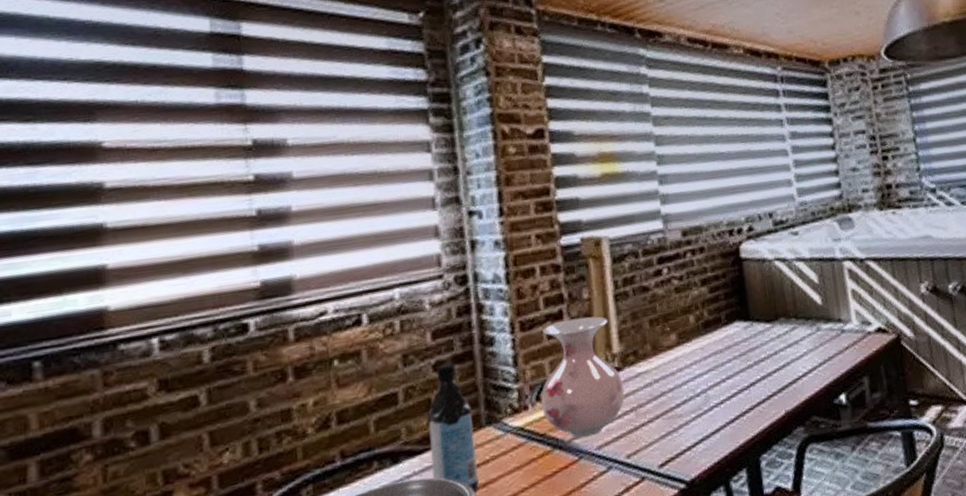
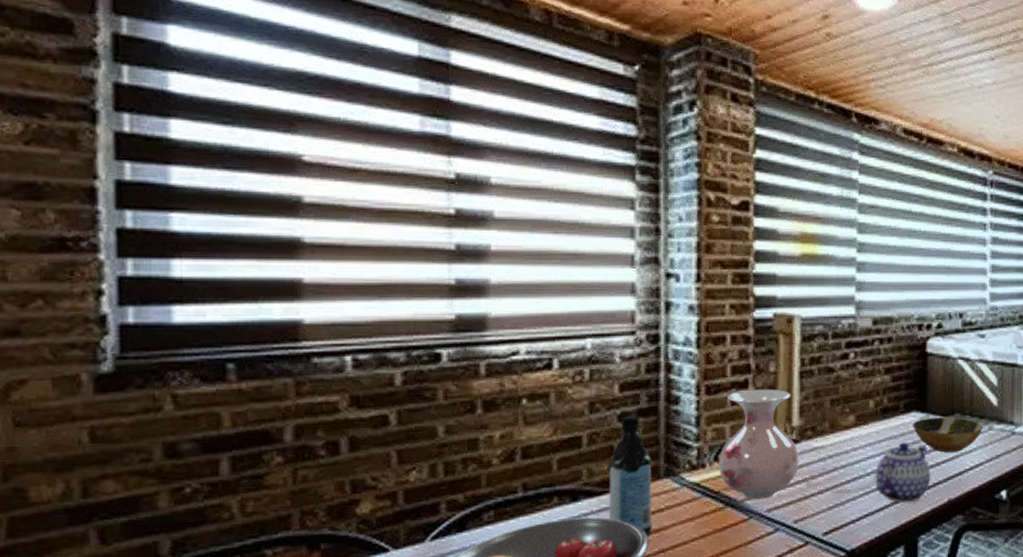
teapot: none [705,355,765,422] -> present [875,442,931,503]
bowl: none [736,322,812,361] -> present [912,417,984,452]

